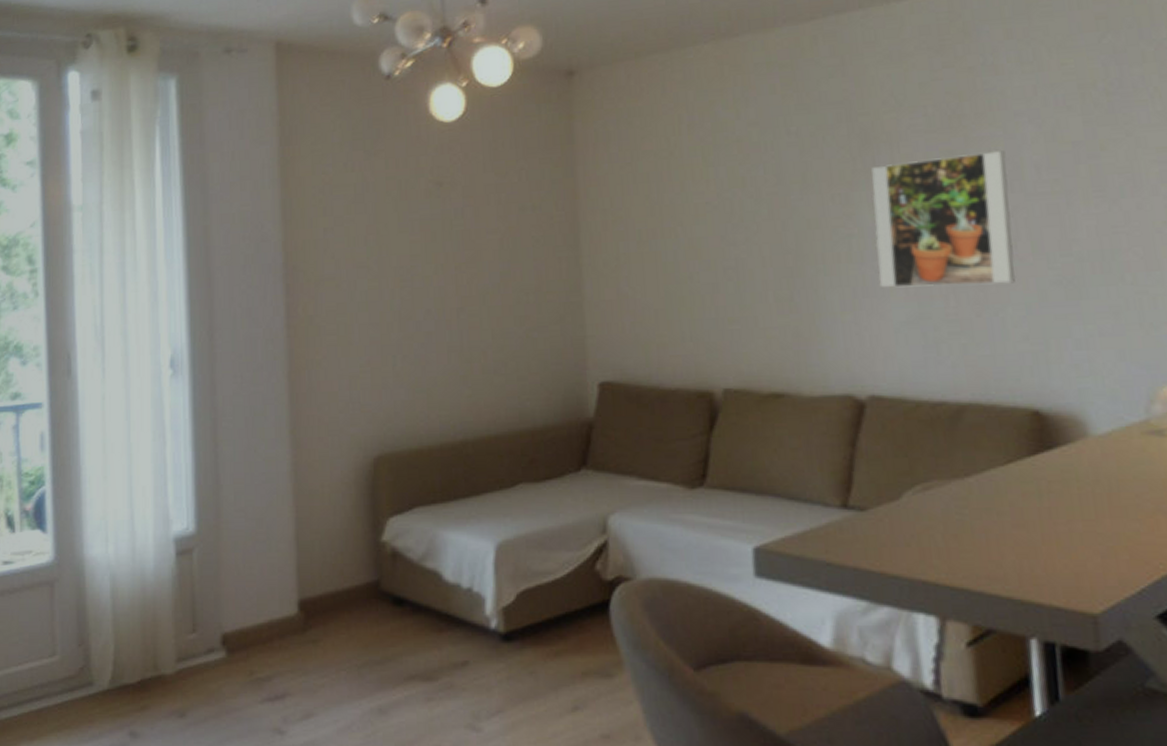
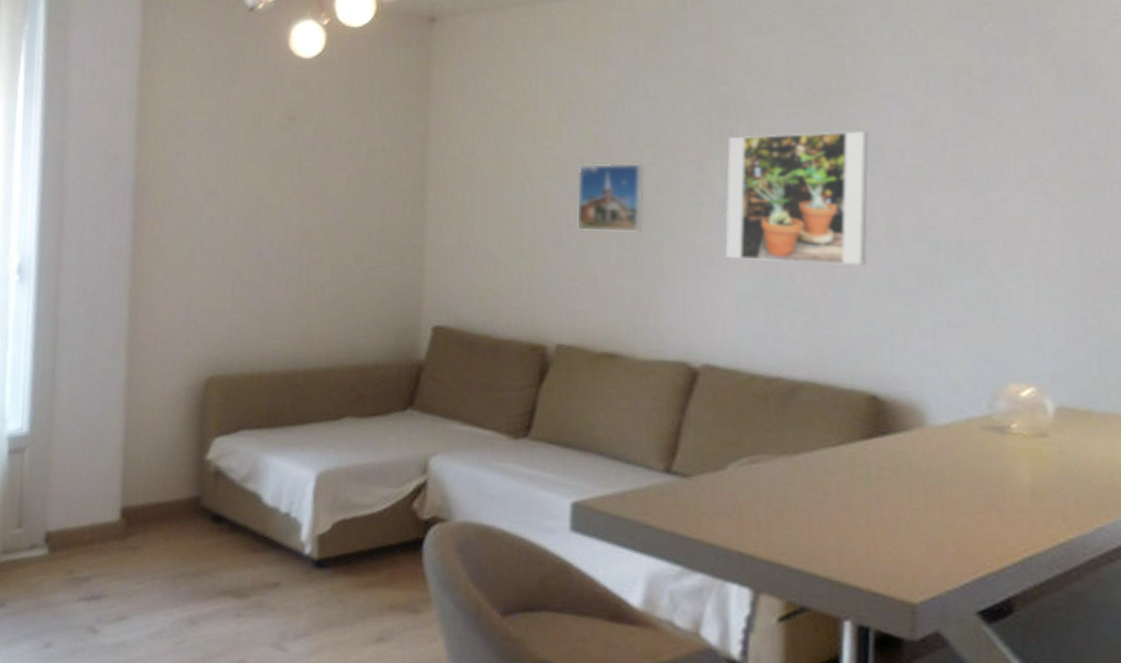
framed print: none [728,201,797,273] -> present [577,163,645,232]

